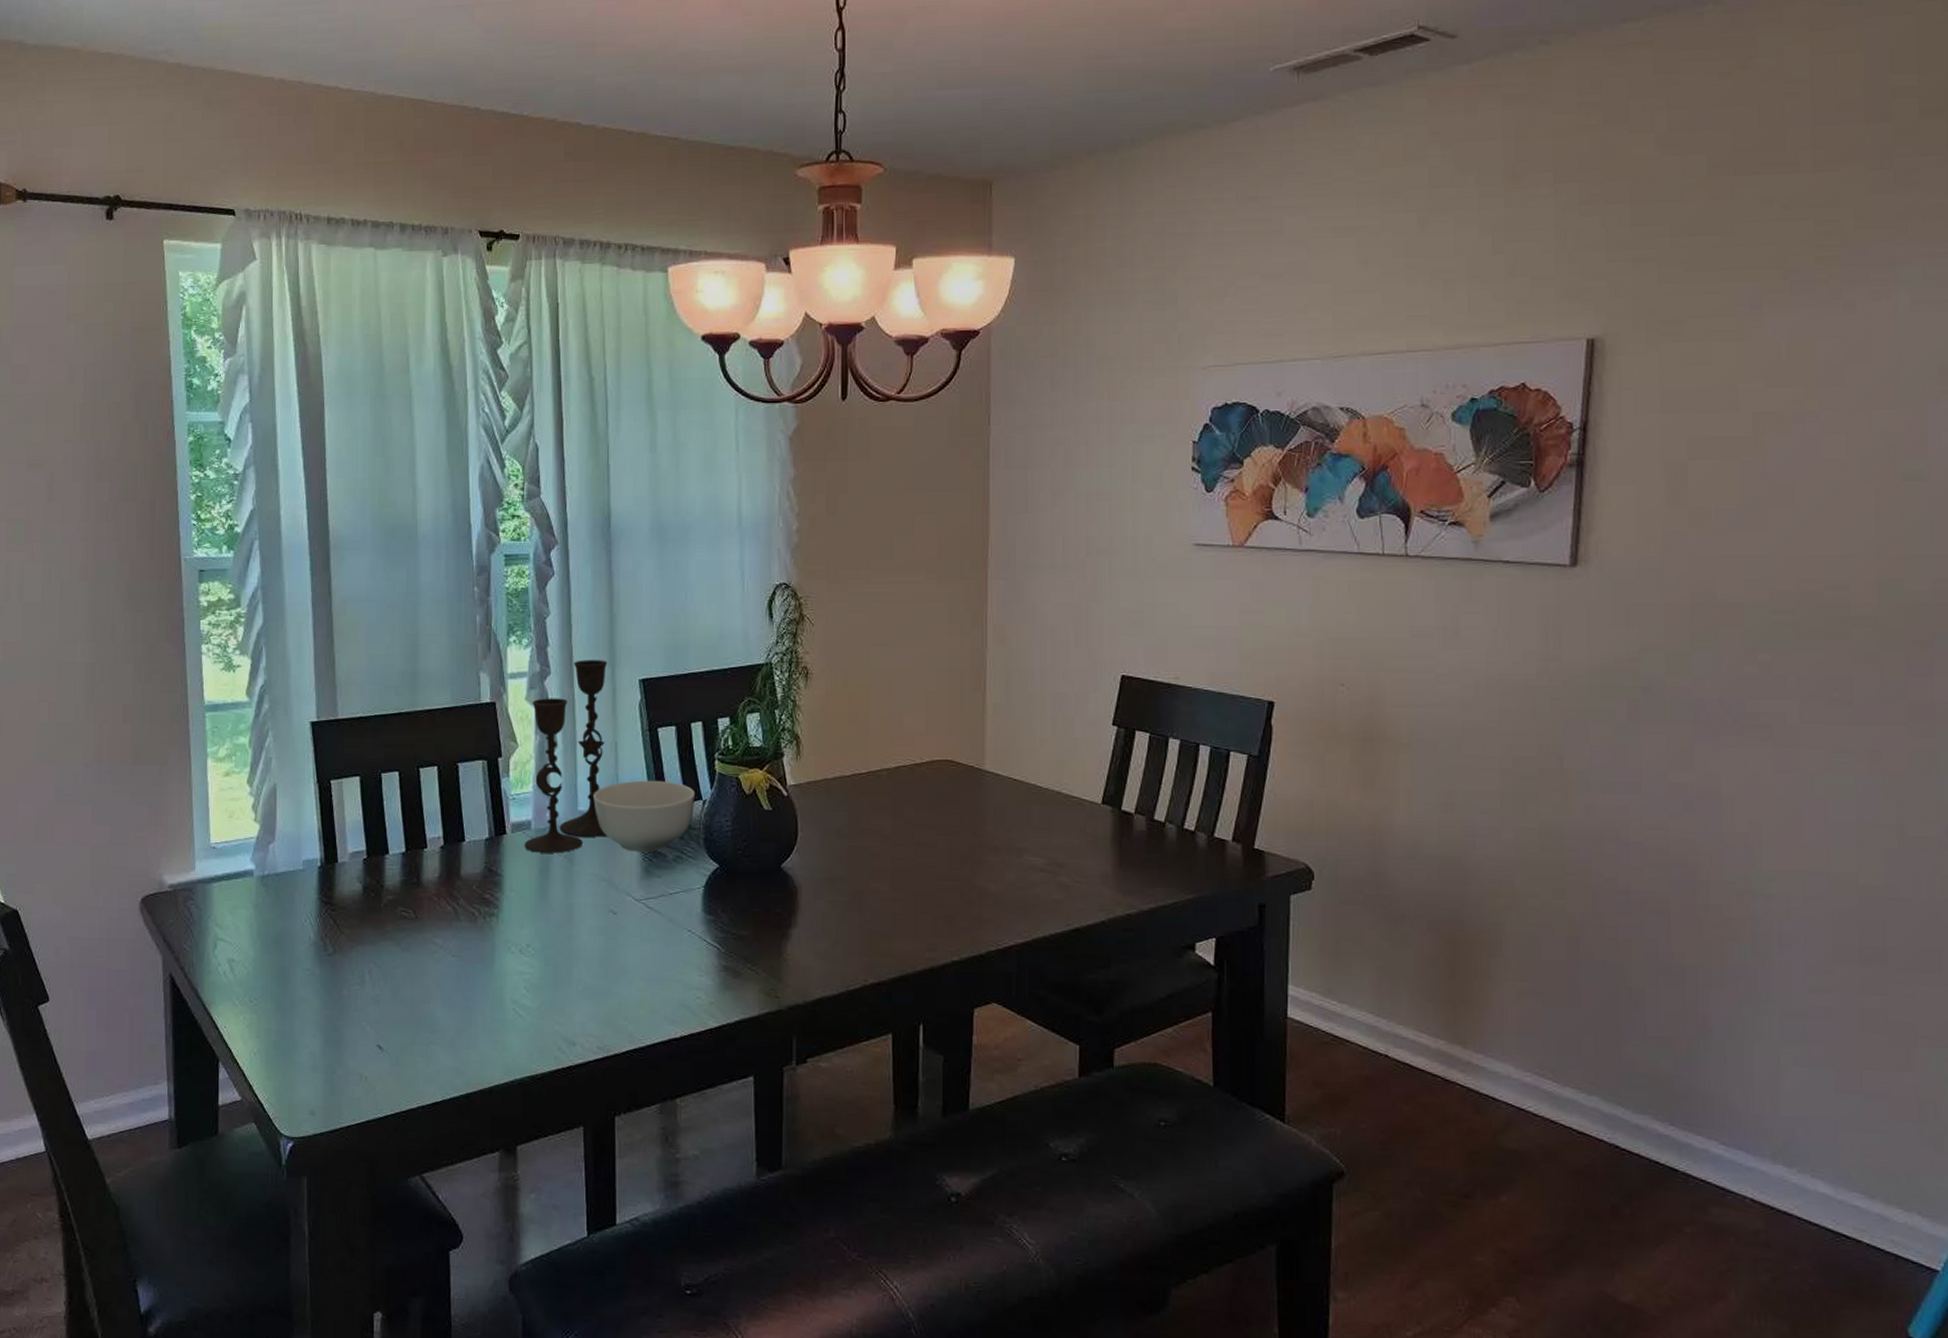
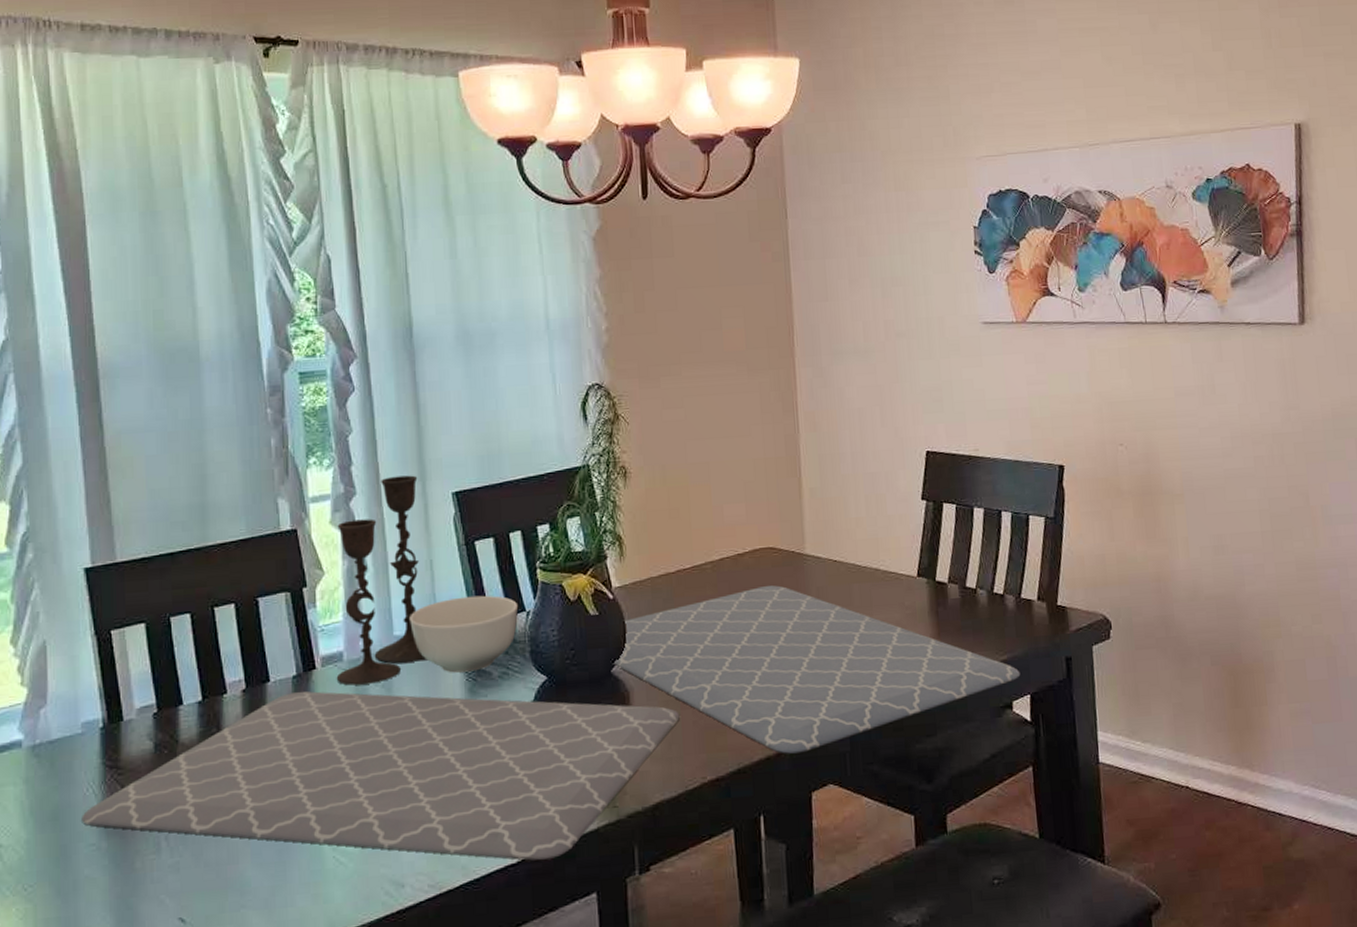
placemat: none [300,854,845,1039] -> present [82,691,680,862]
placemat: none [782,797,1207,968] -> present [612,585,1021,754]

